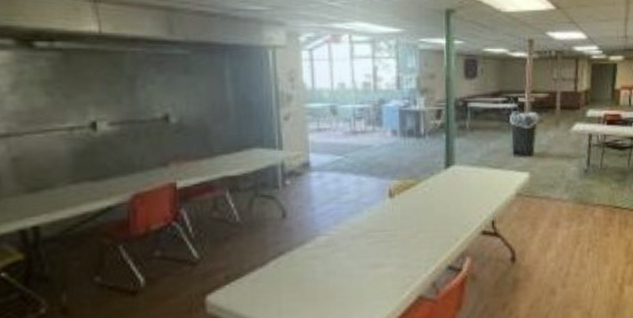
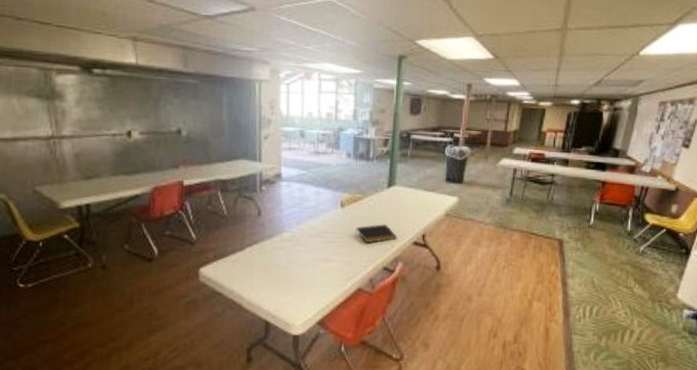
notepad: none [409,212,462,239] -> present [355,223,398,244]

